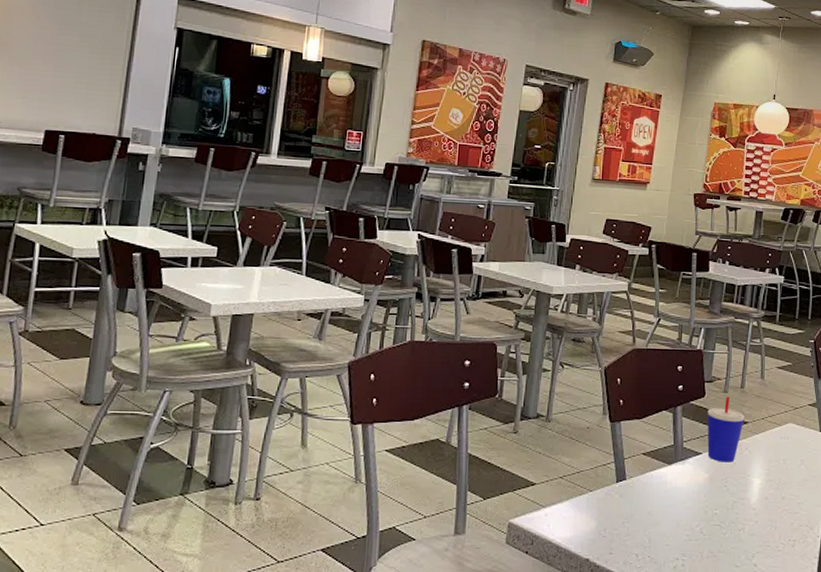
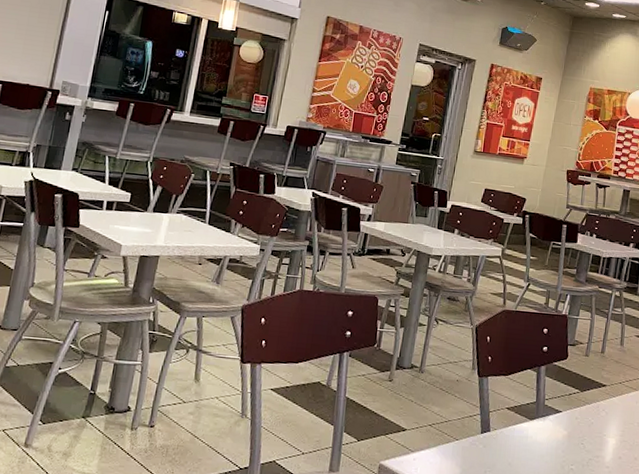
beverage cup: present [707,396,745,462] -> none [567,359,604,422]

